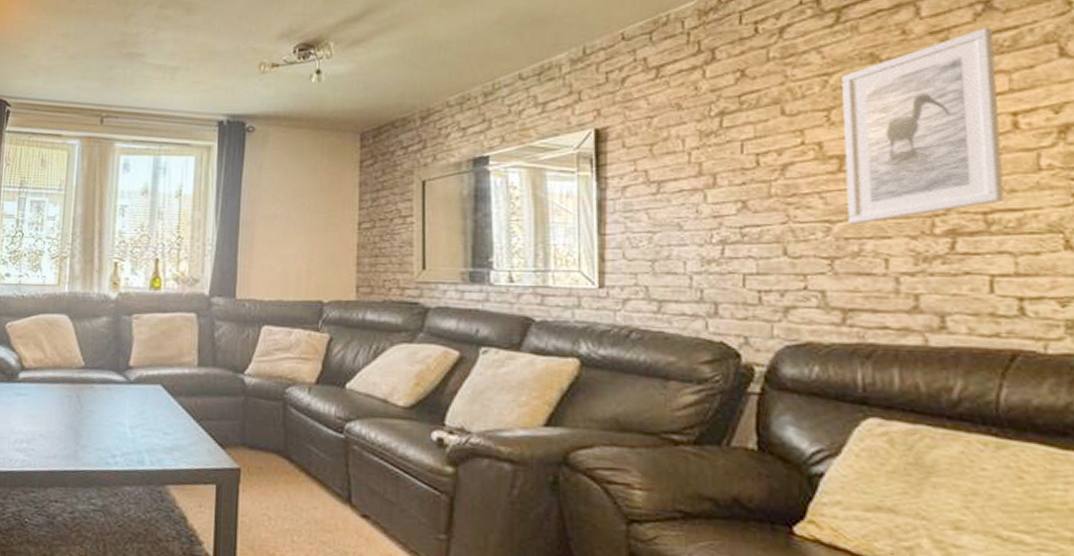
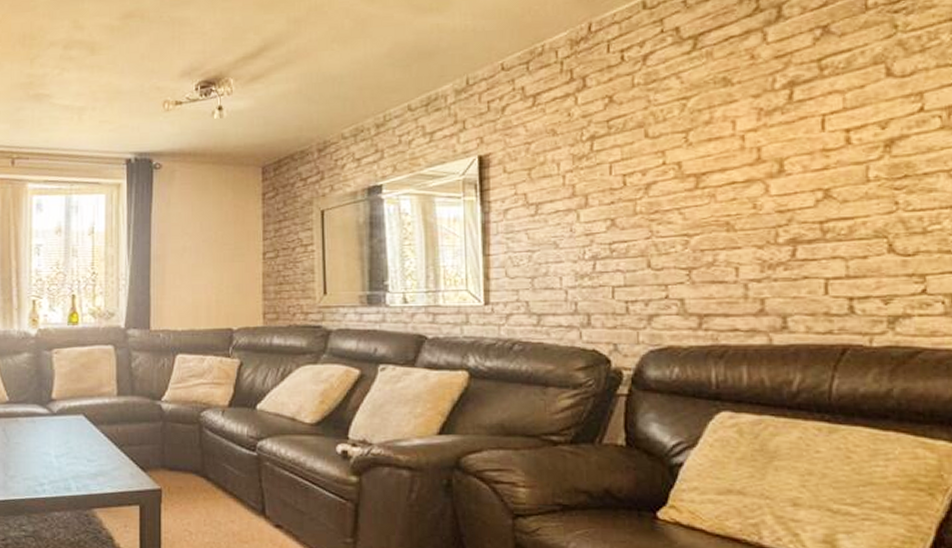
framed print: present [842,27,1005,225] -> none [698,50,838,238]

